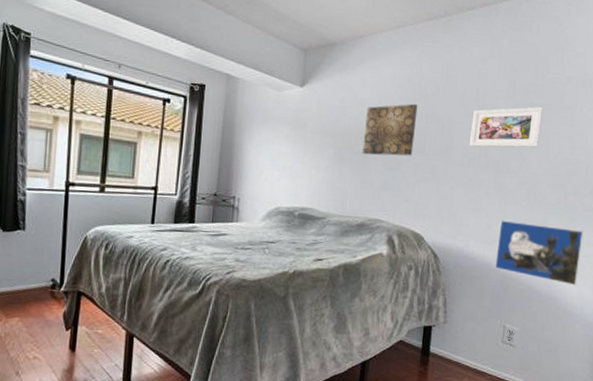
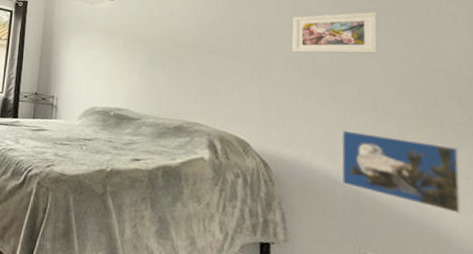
wall art: present [362,103,418,156] -> none [175,12,230,62]

